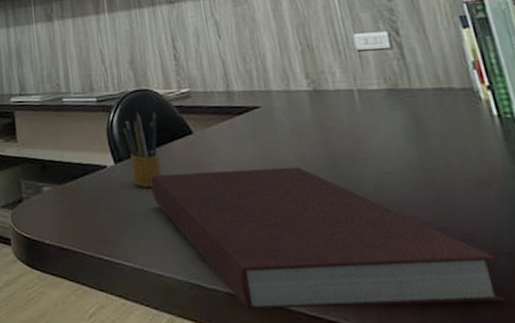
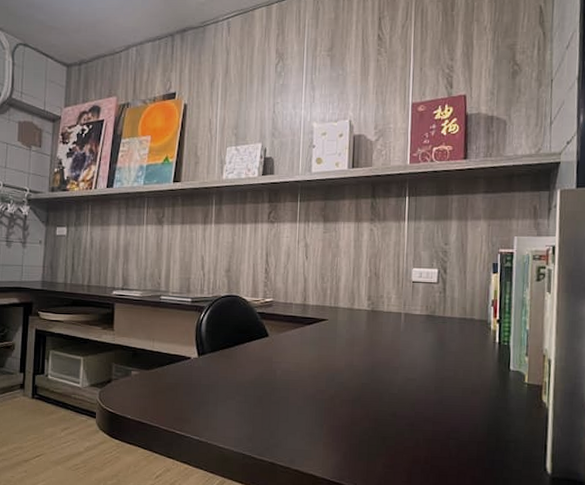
pencil box: present [123,112,161,187] -> none [210,314,241,378]
notebook: present [150,167,507,310] -> none [225,368,469,476]

